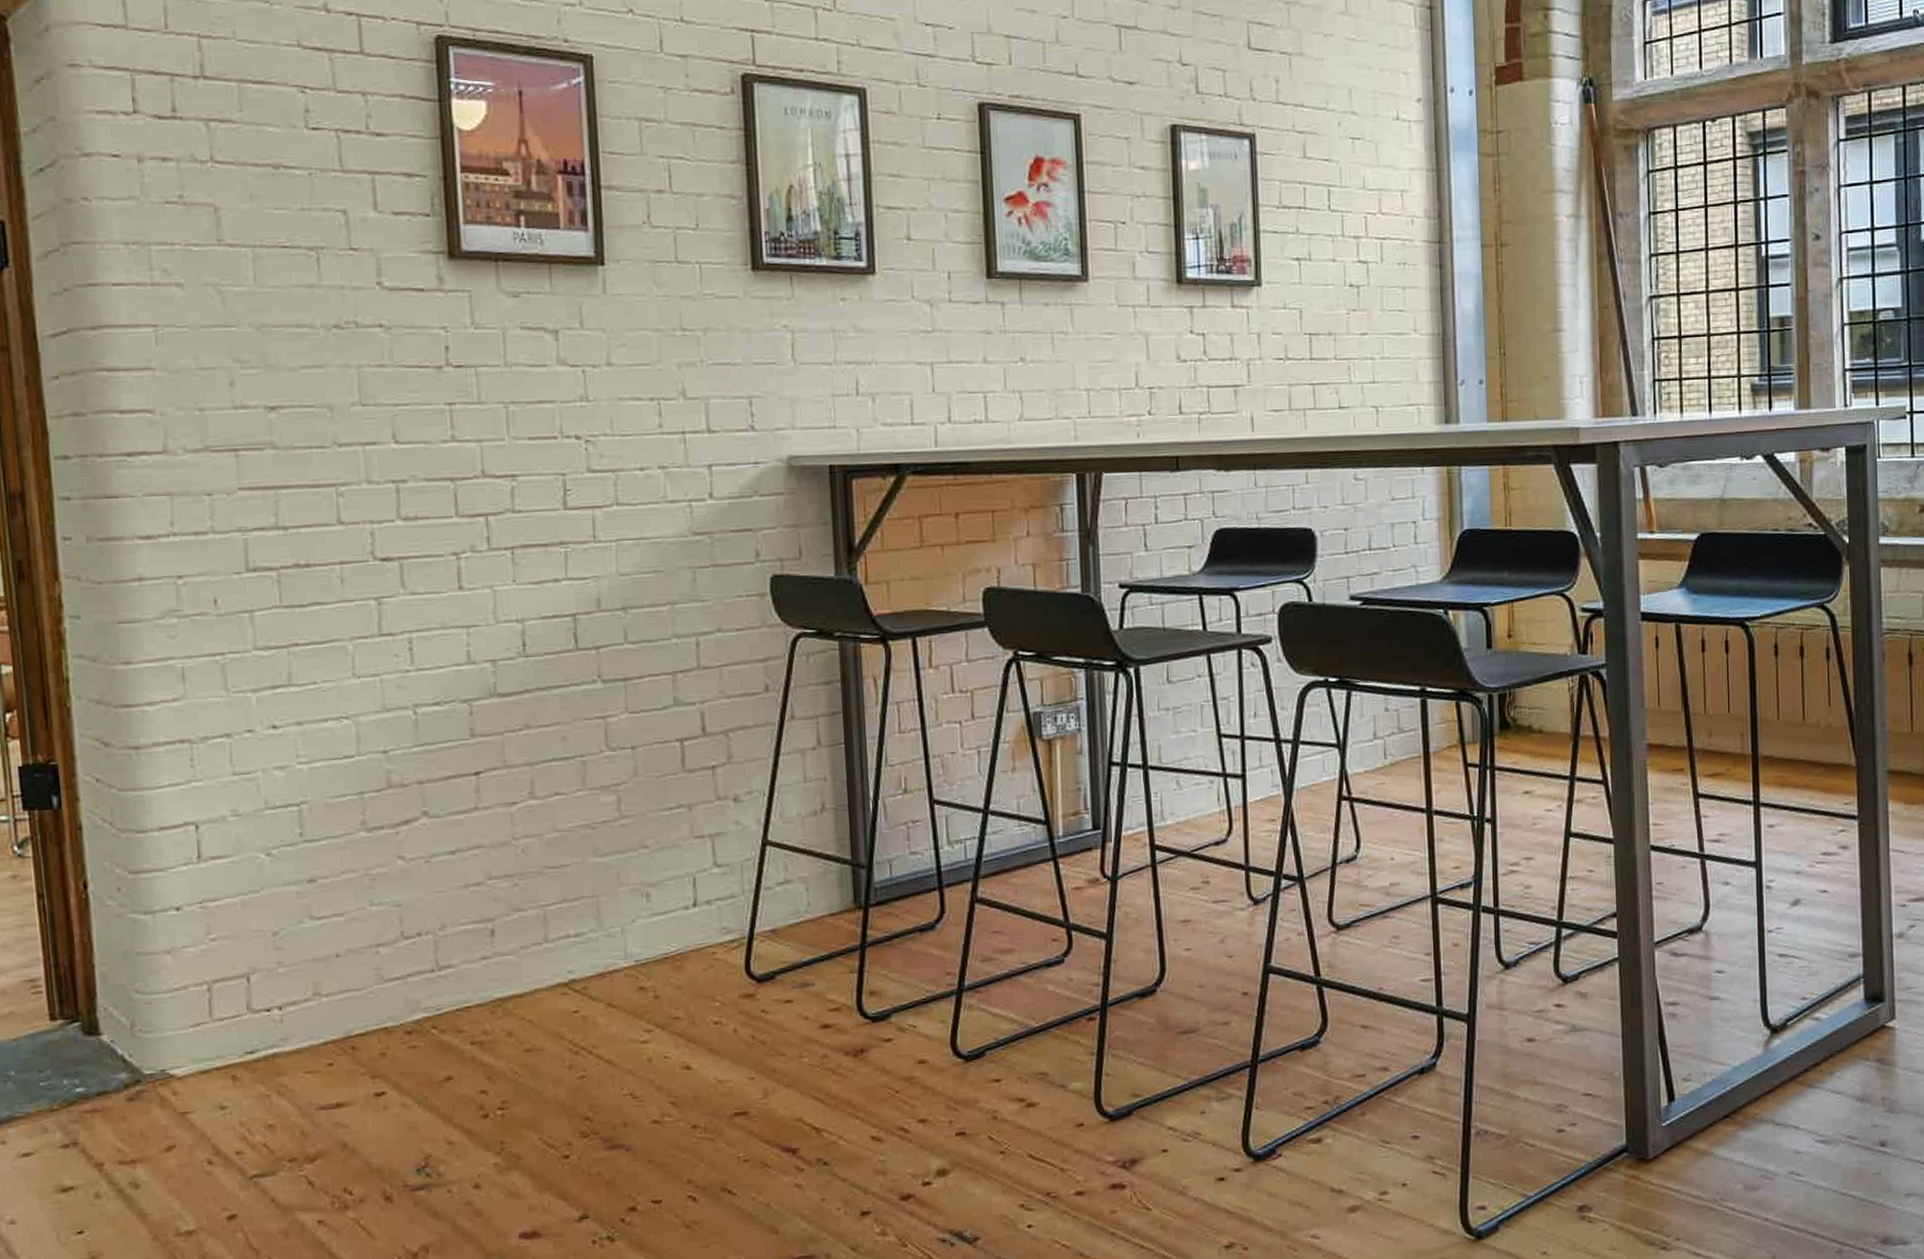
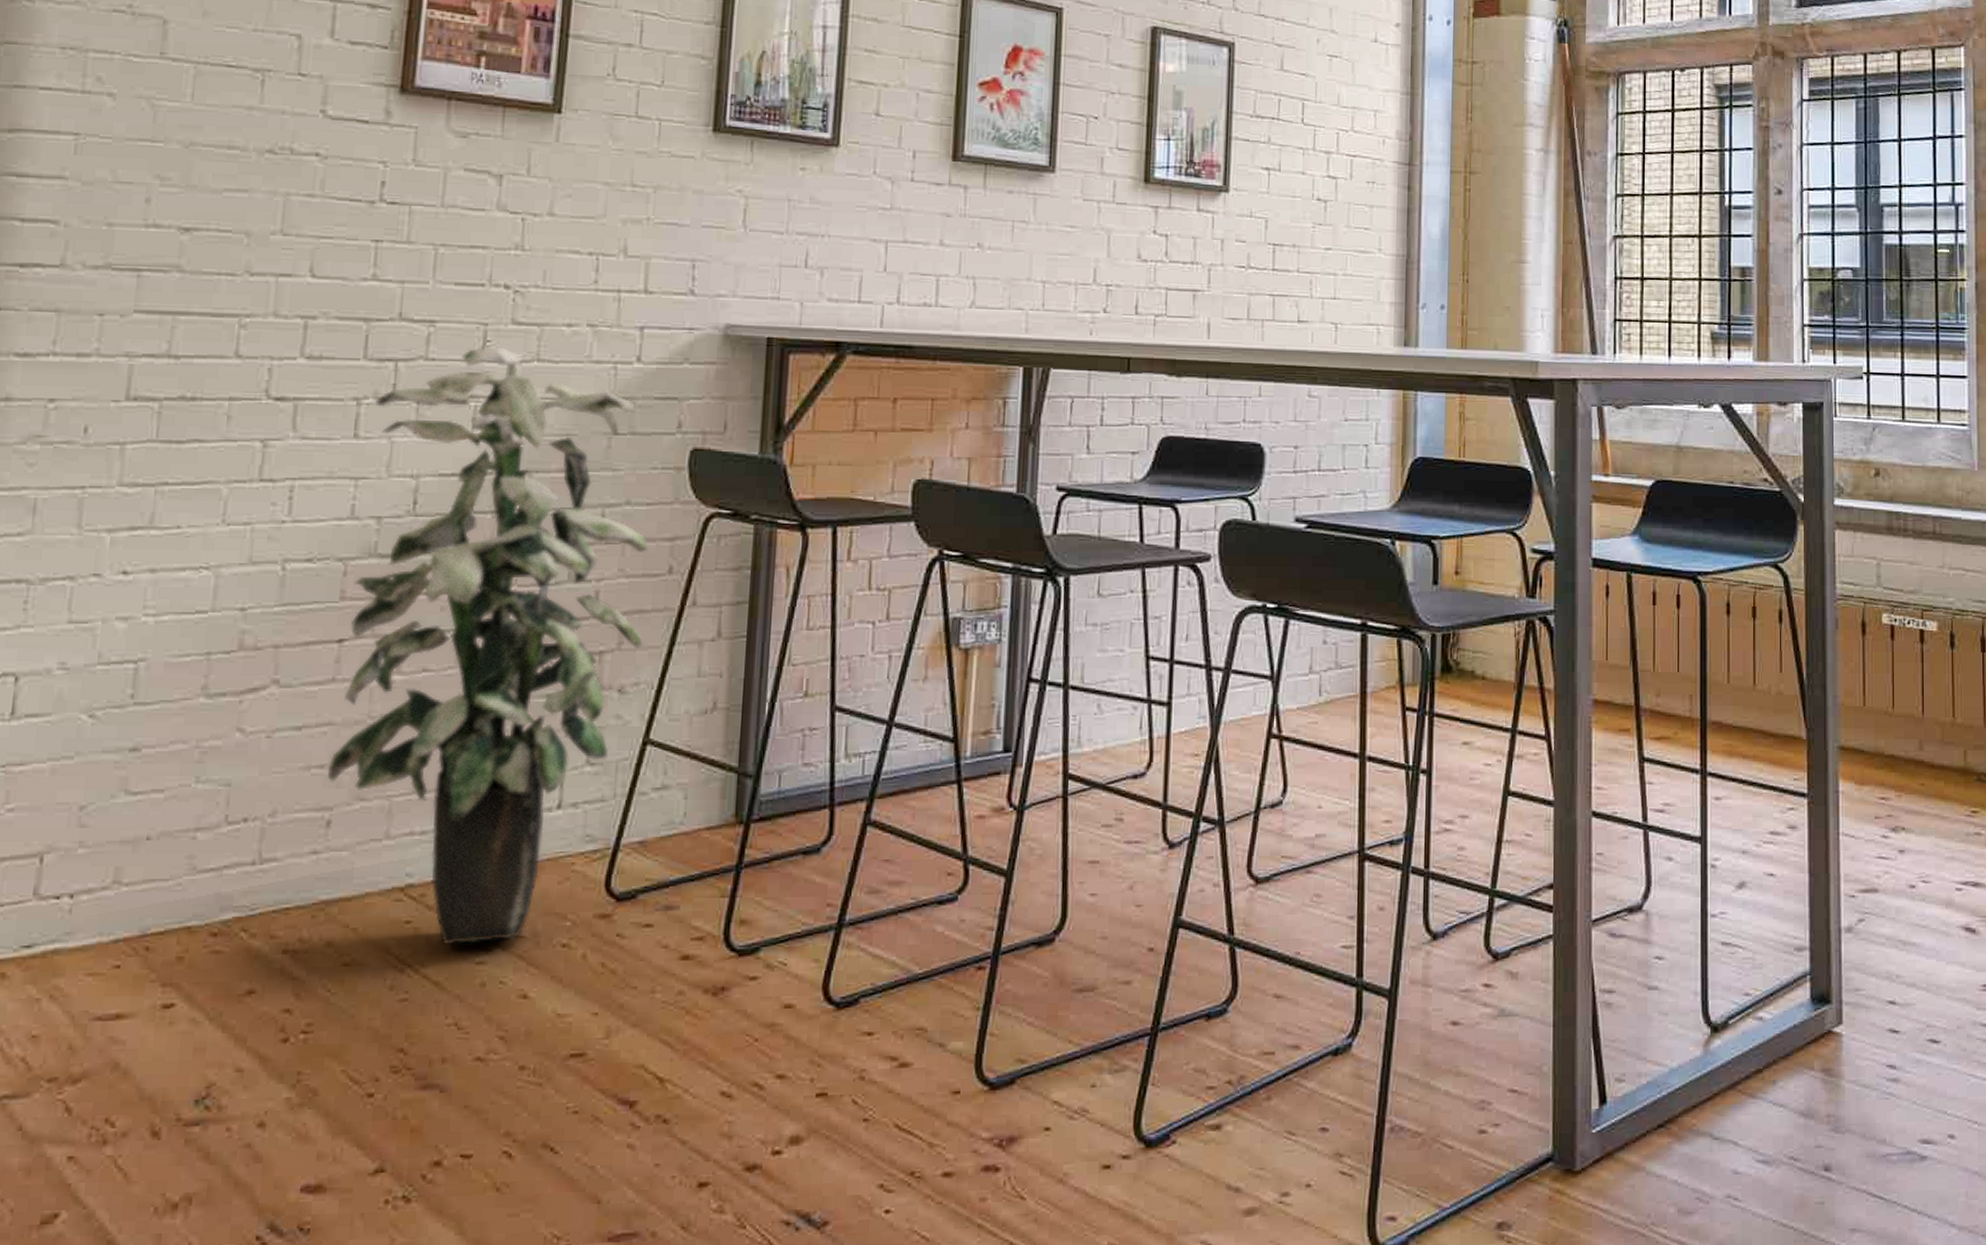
indoor plant: none [473,494,750,1030] -> present [327,346,648,946]

